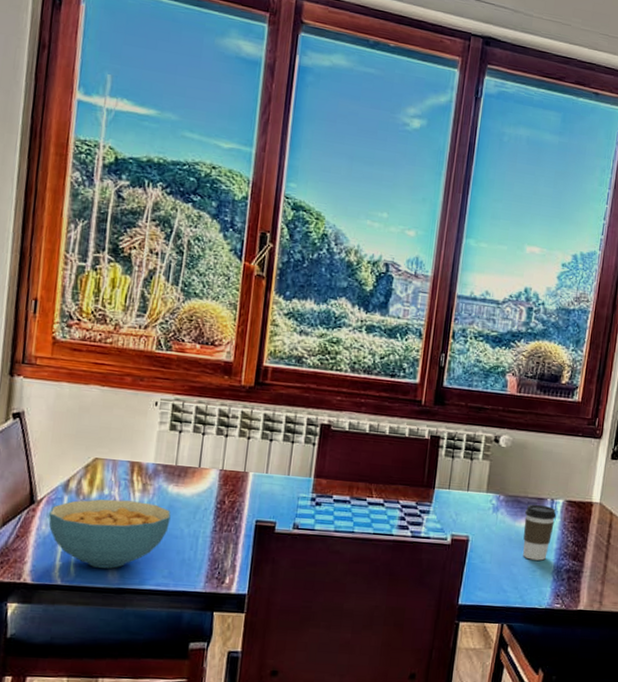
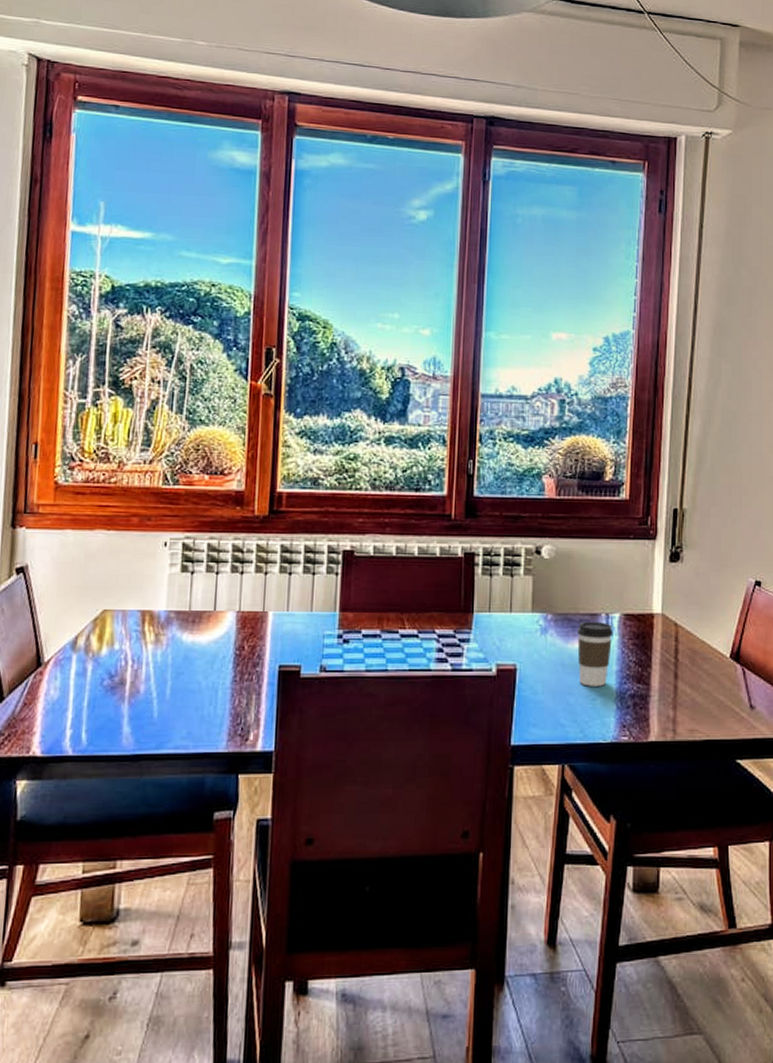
cereal bowl: present [48,499,171,569] -> none [56,654,187,733]

